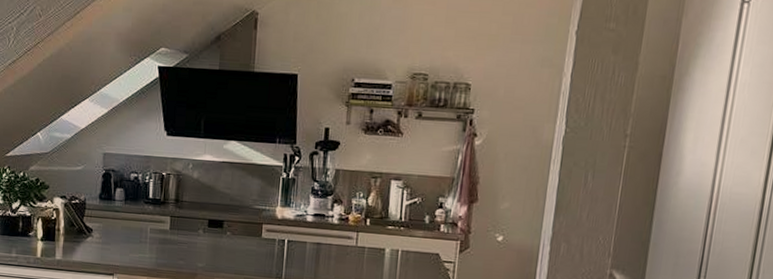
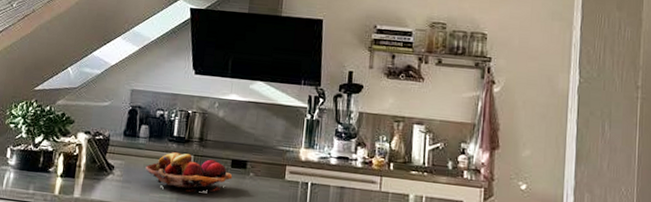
fruit basket: none [123,214,210,253] -> present [145,152,233,193]

